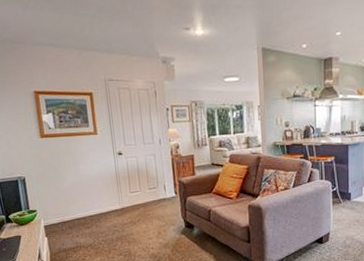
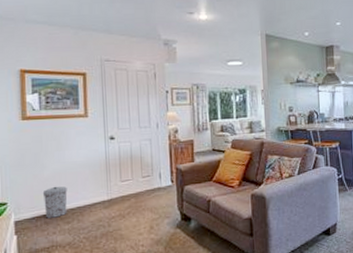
trash can: none [64,196,87,224] -> present [42,186,67,218]

